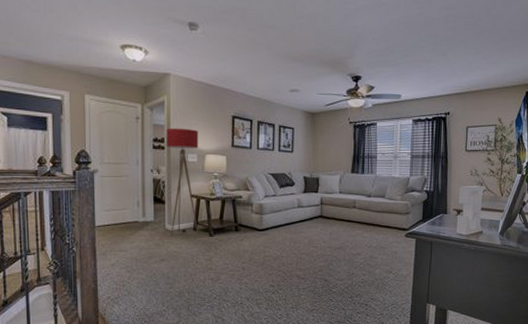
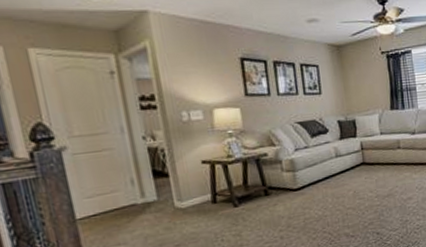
floor lamp: present [166,128,199,237] -> none [155,79,220,216]

